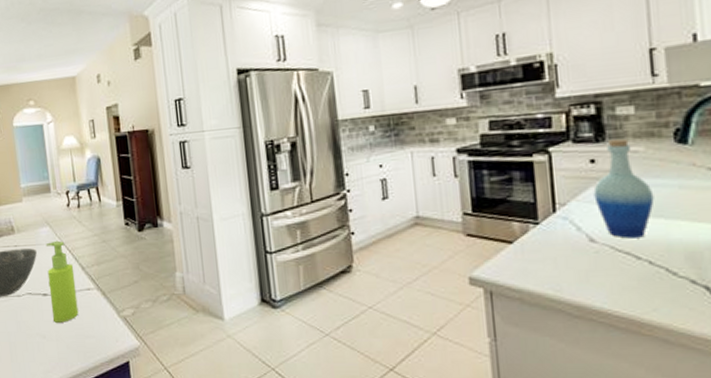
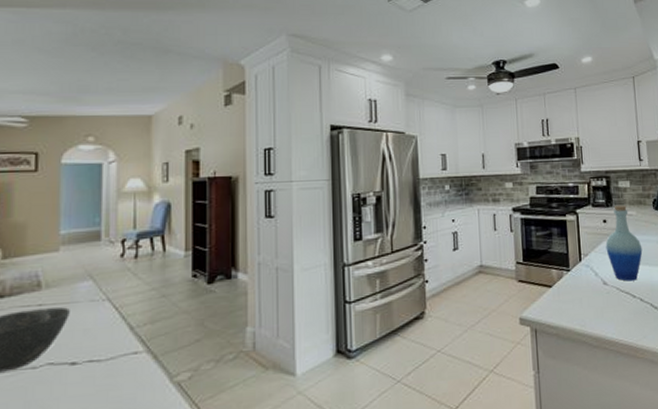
soap dispenser: present [45,240,79,323] -> none [79,296,119,398]

